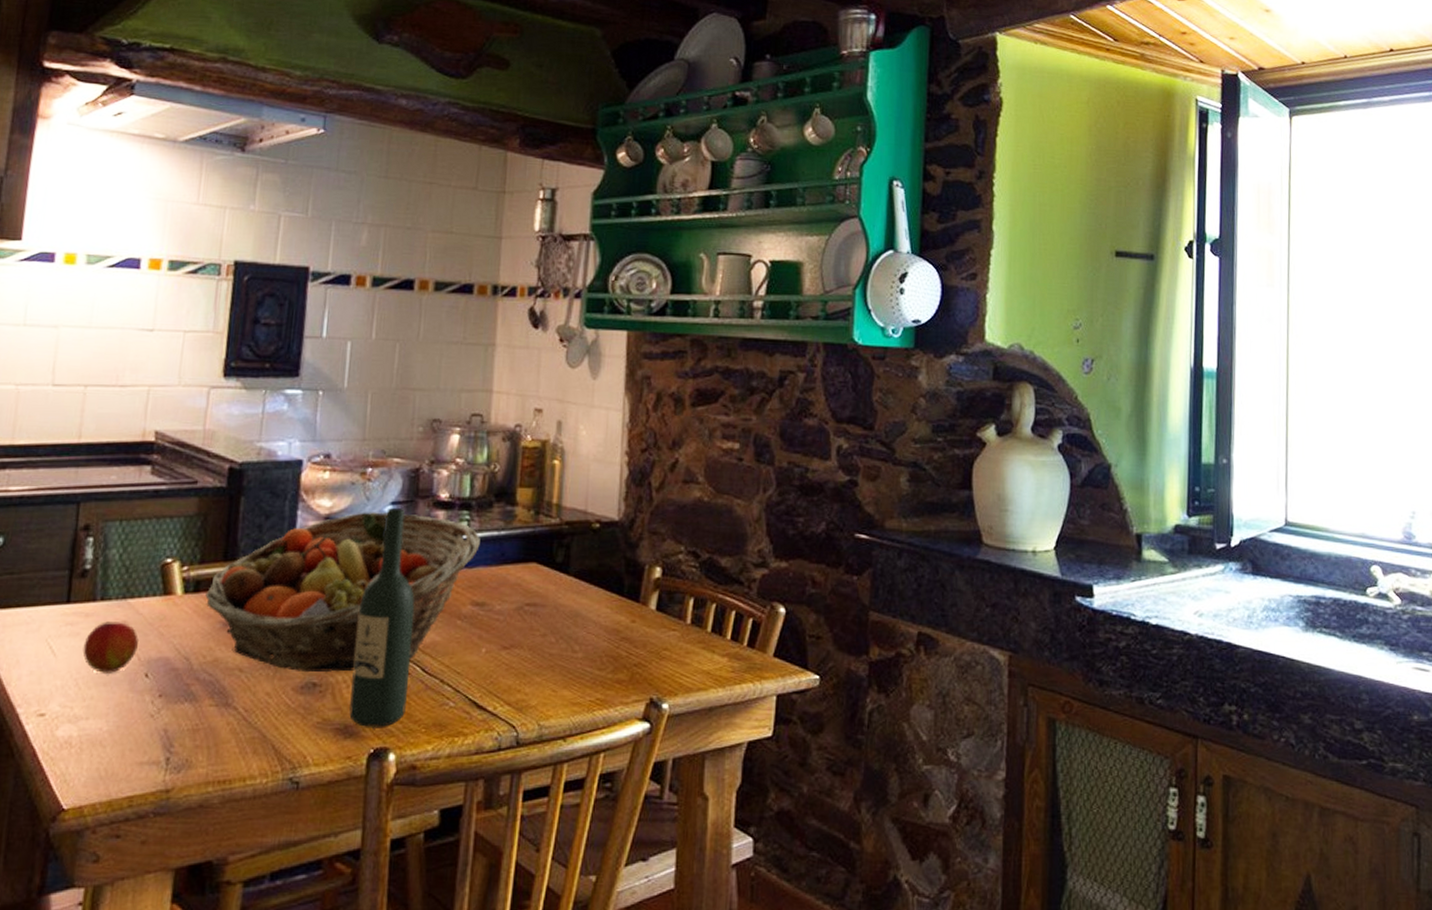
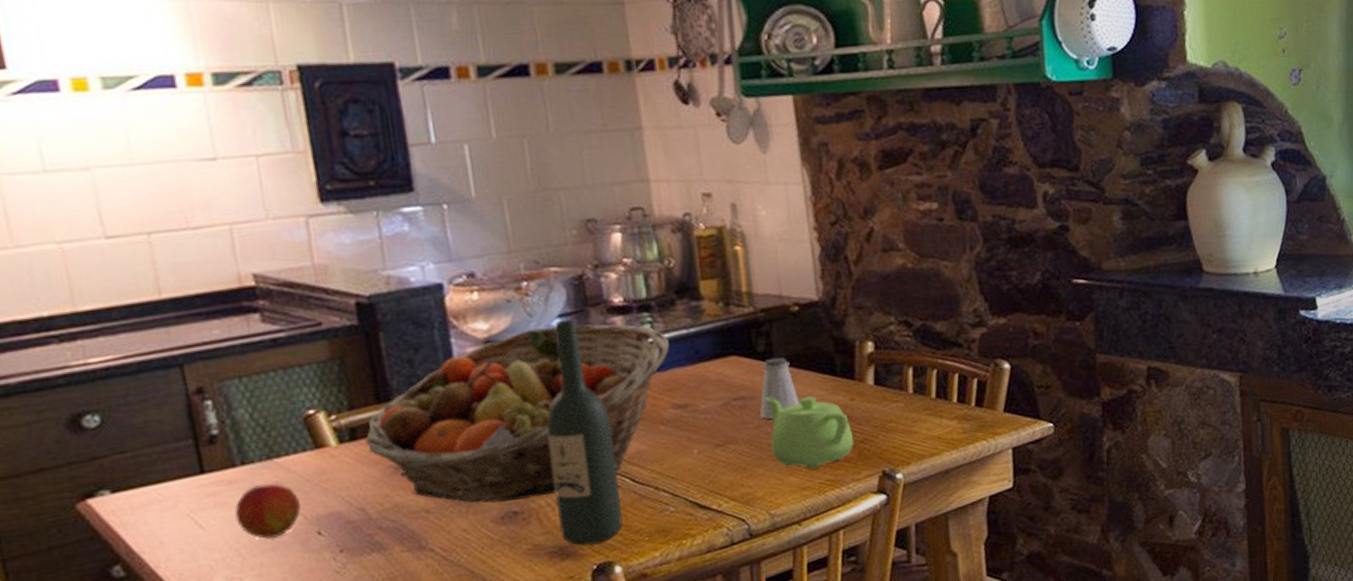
saltshaker: none [547,570,586,629] -> present [759,357,801,419]
teapot: none [551,606,628,686] -> present [765,396,854,470]

